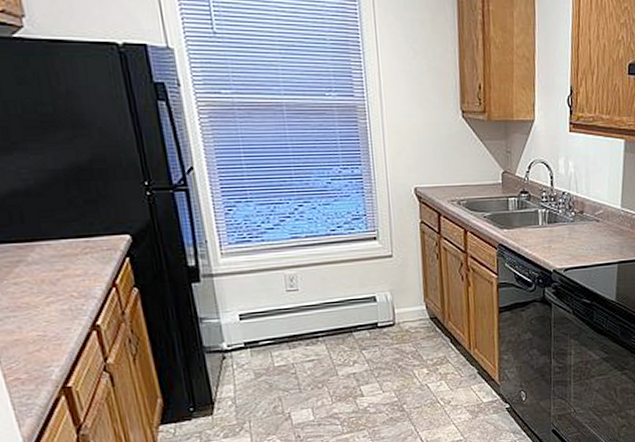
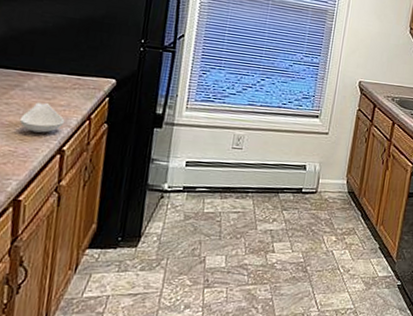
spoon rest: none [36,276,89,311] -> present [19,102,65,133]

